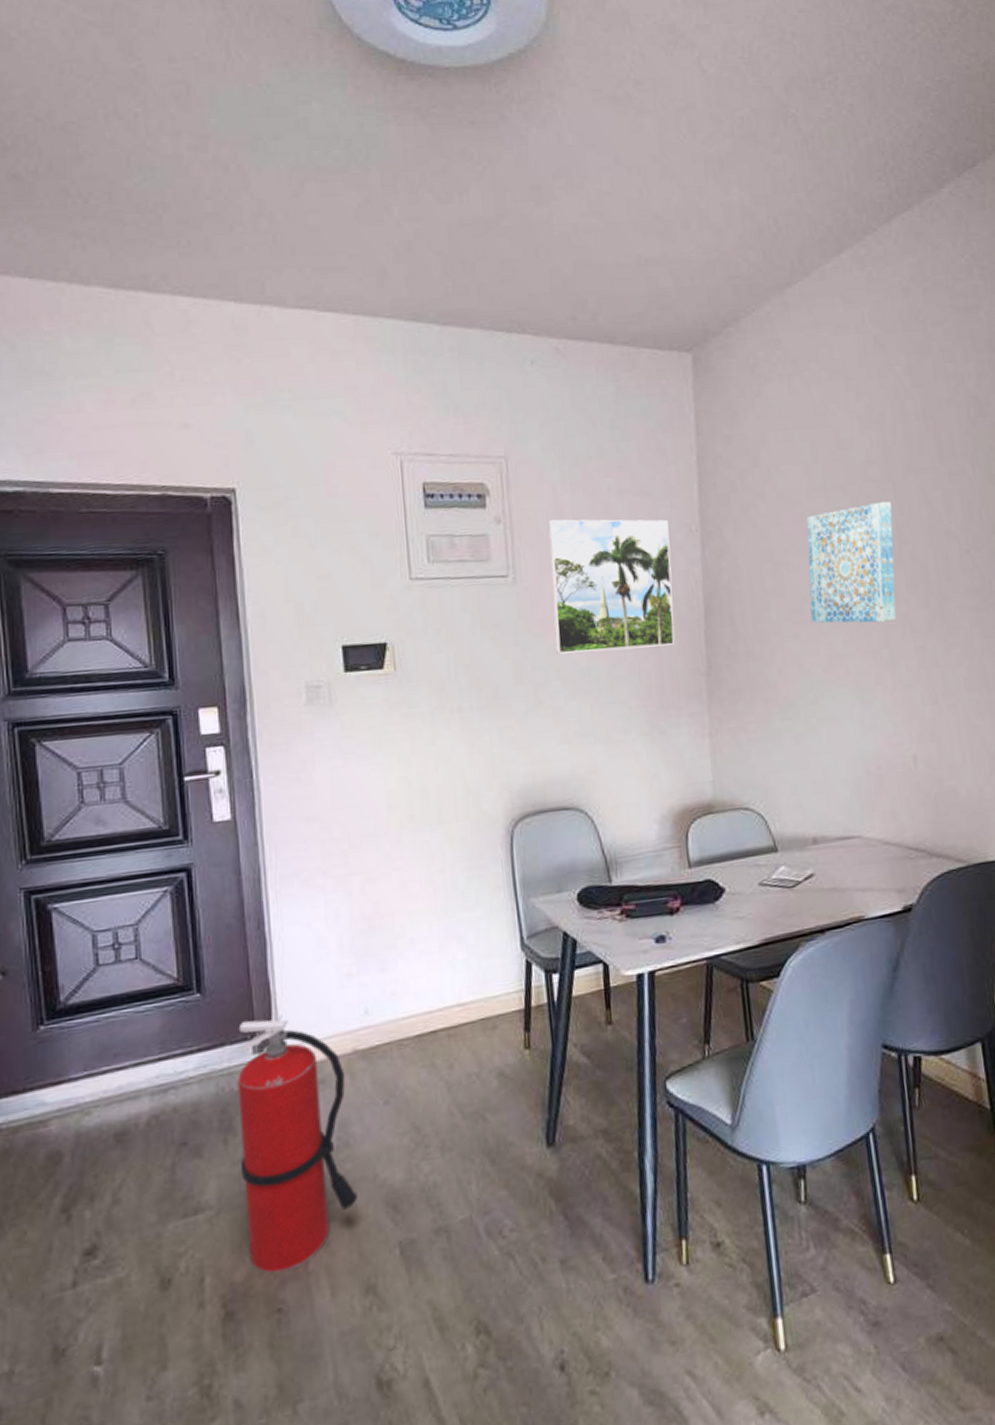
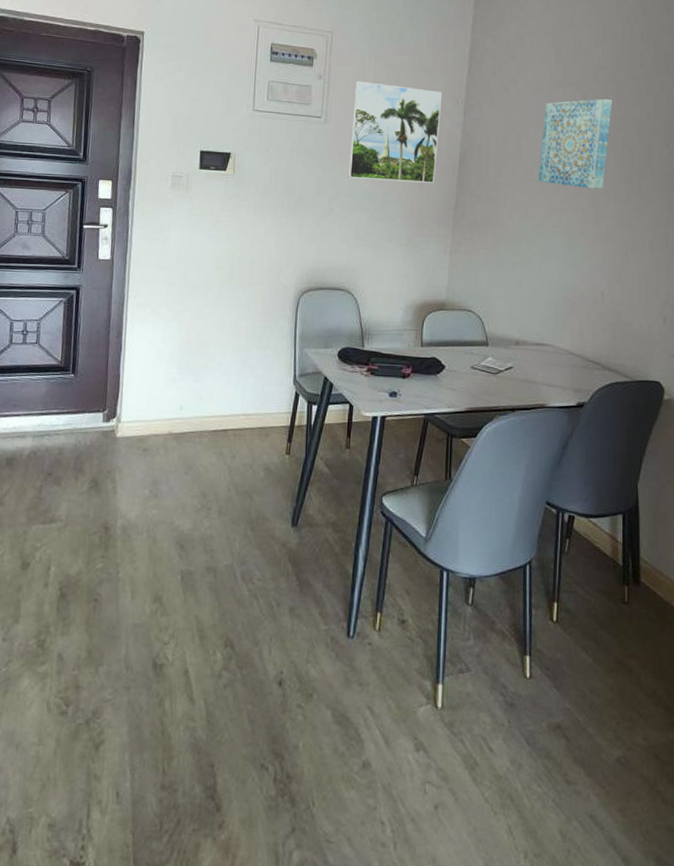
fire extinguisher: present [237,1015,359,1274] -> none [81,398,162,574]

